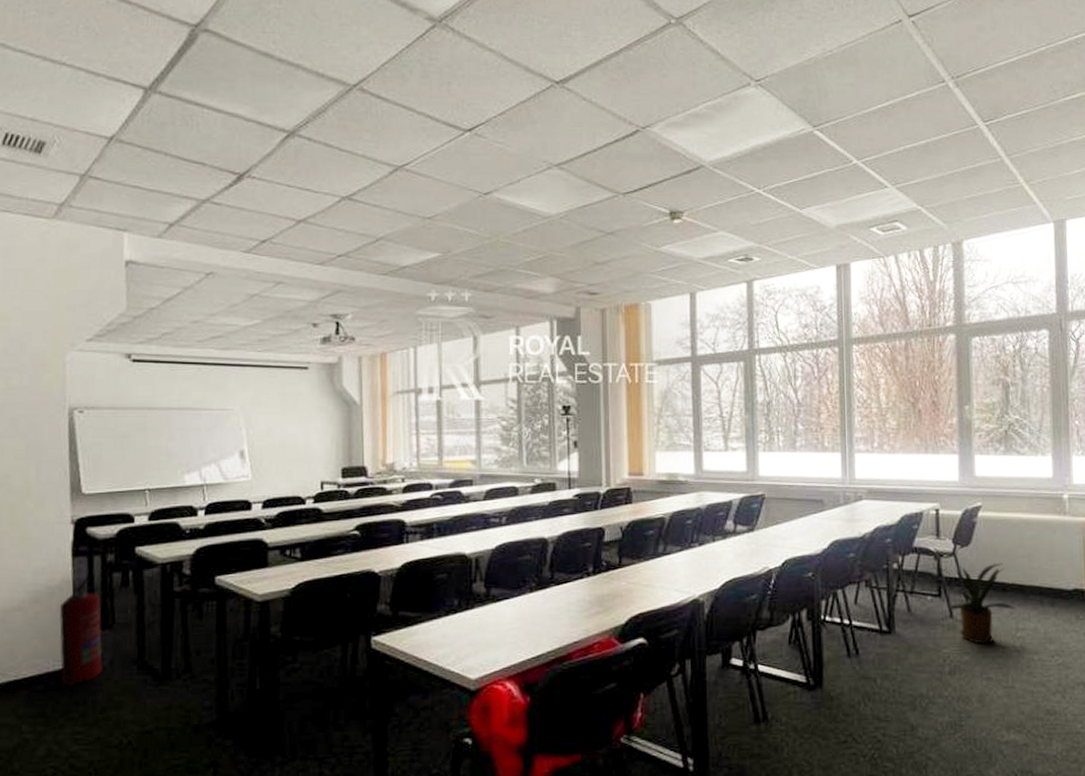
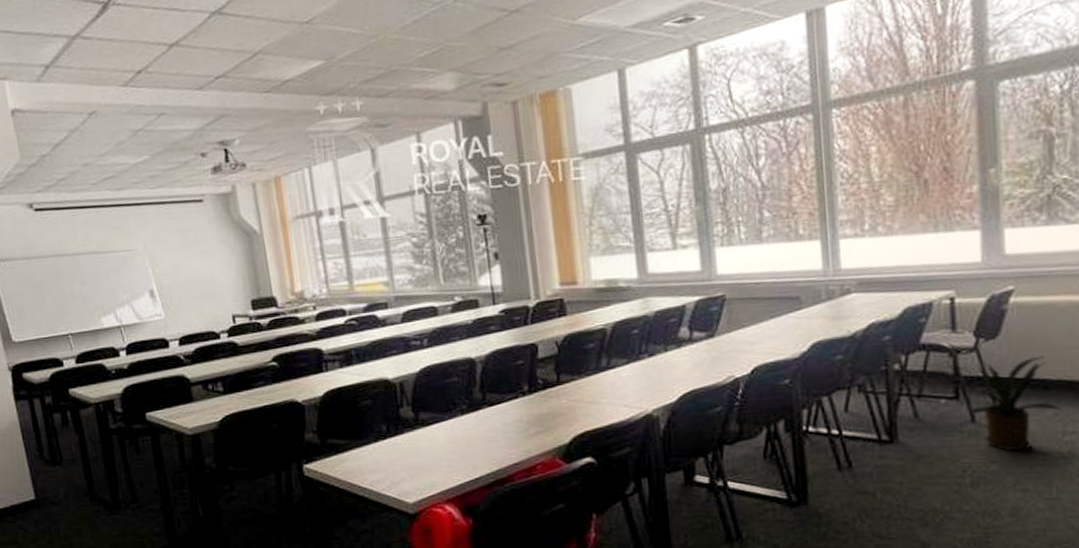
fire extinguisher: present [59,575,103,687] -> none [12,417,59,518]

